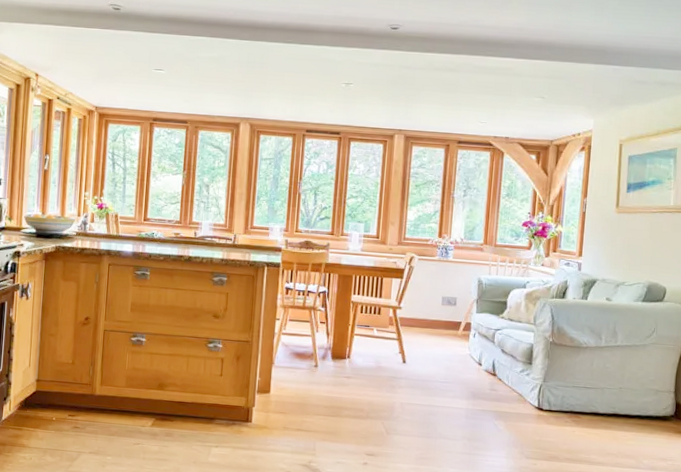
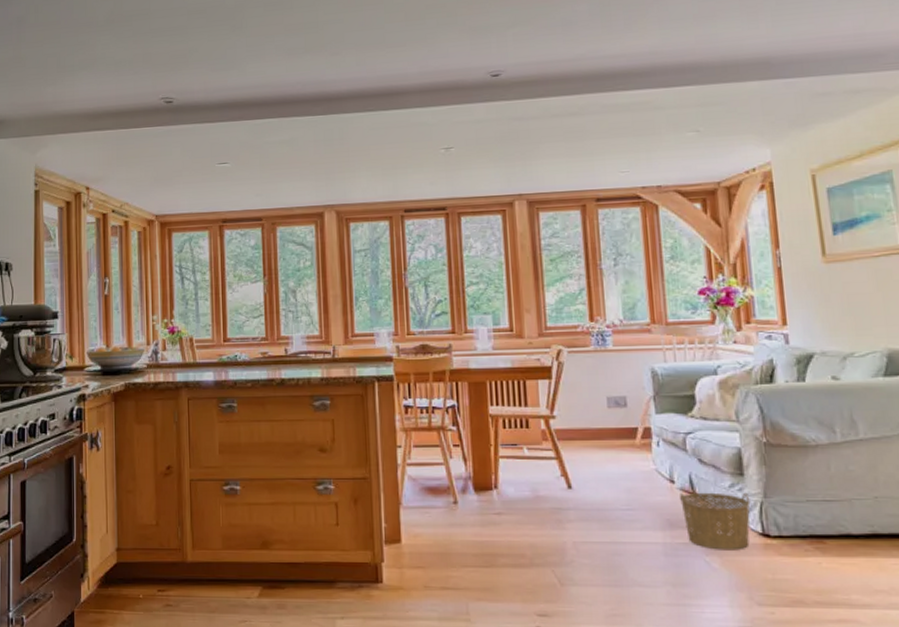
basket: none [483,374,534,418] -> present [680,492,751,550]

